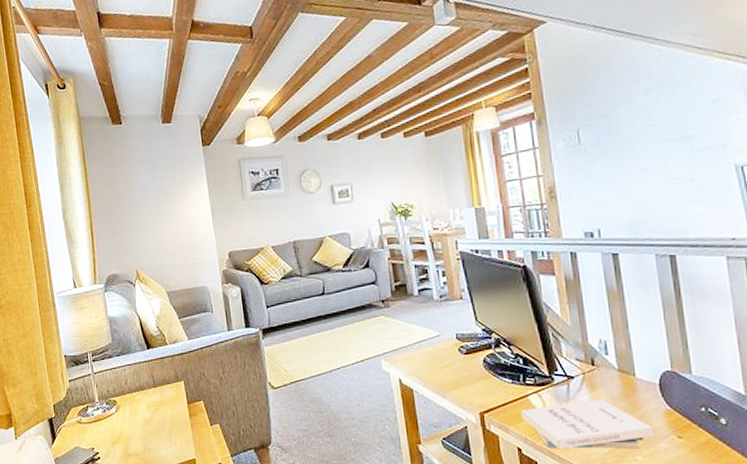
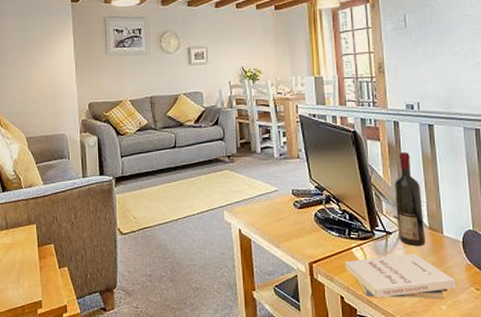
wine bottle: none [574,285,615,391] -> present [394,151,426,246]

